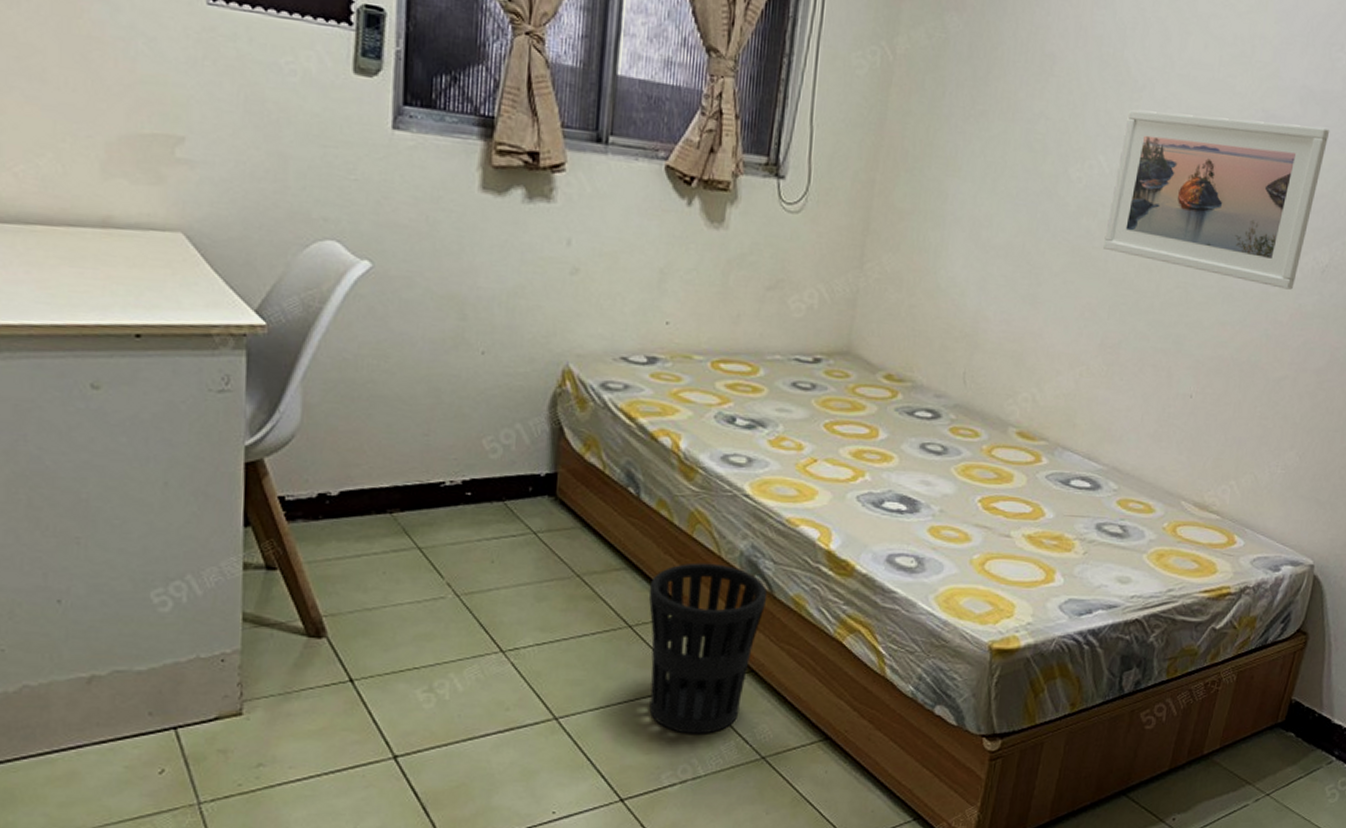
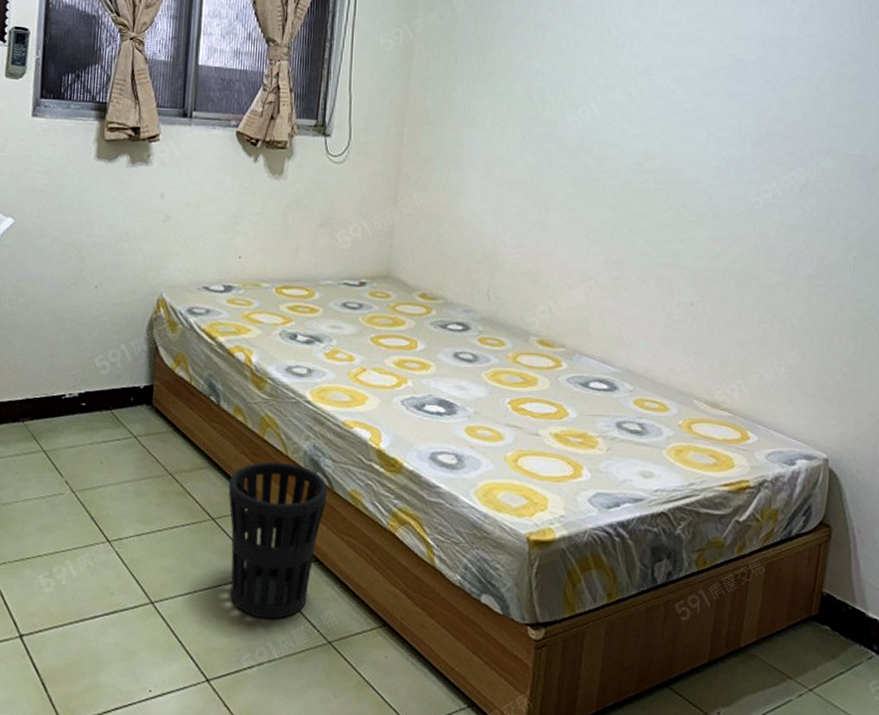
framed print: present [1102,109,1330,290] -> none [600,63,793,206]

